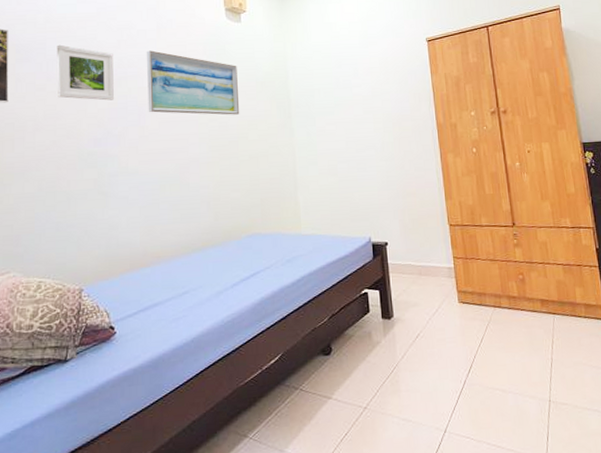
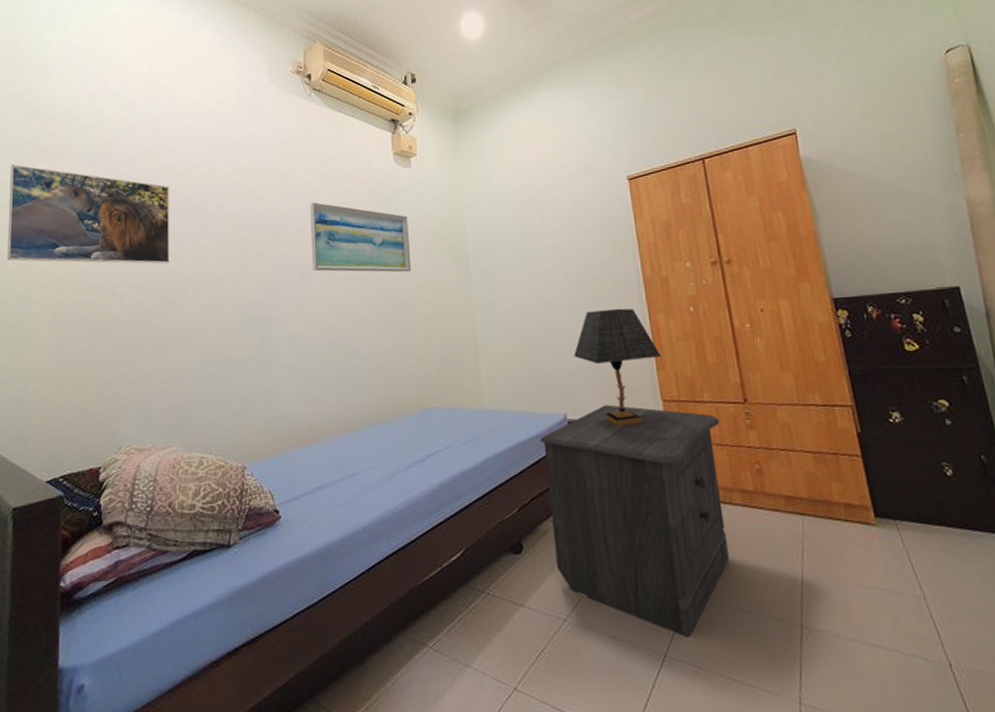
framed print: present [56,44,115,101] -> none [217,200,277,259]
nightstand: none [349,229,498,415] -> present [540,404,730,637]
table lamp: none [378,149,449,247] -> present [574,308,661,427]

